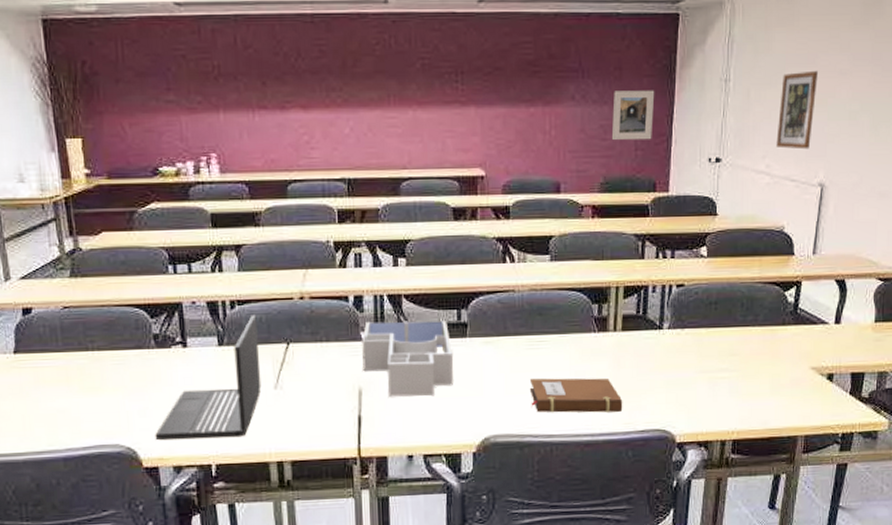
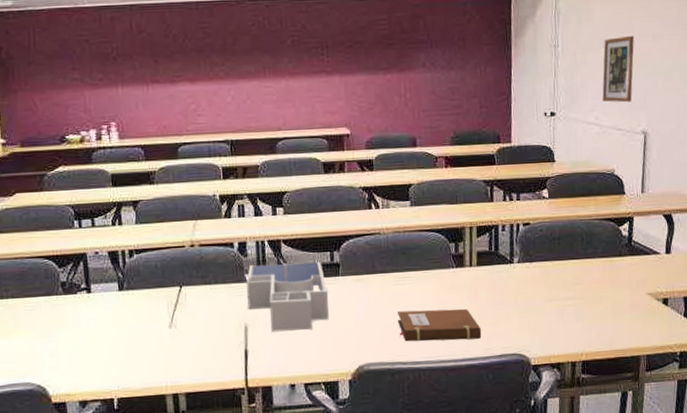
laptop: present [155,315,261,441] -> none [62,262,158,378]
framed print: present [611,90,655,141] -> none [458,56,495,100]

